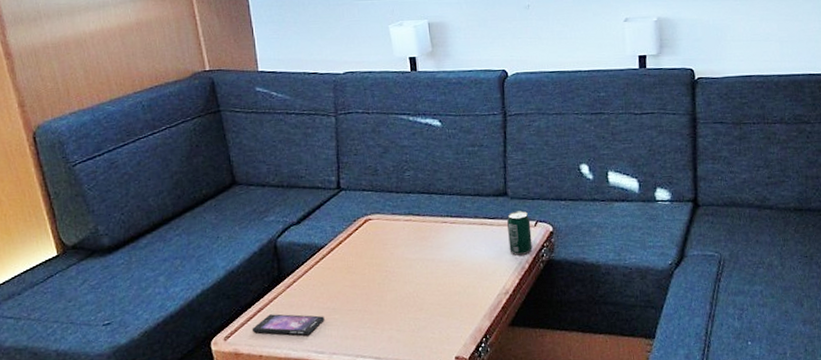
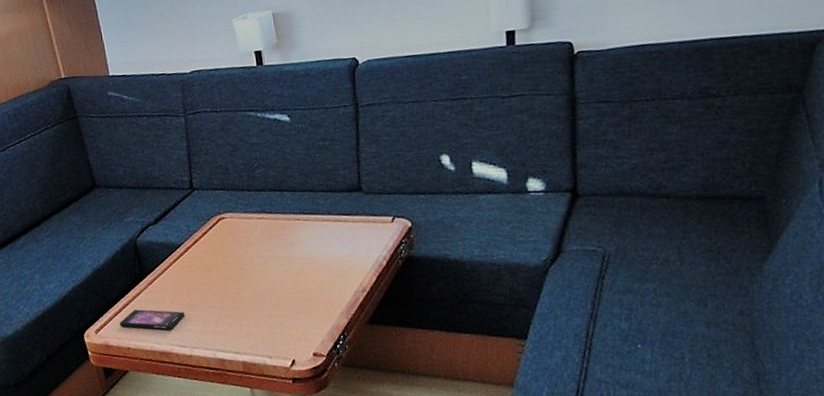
beverage can: present [507,211,533,255] -> none [362,206,390,252]

